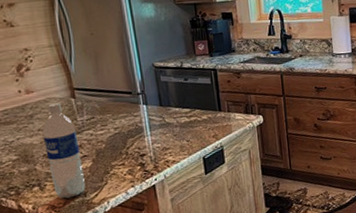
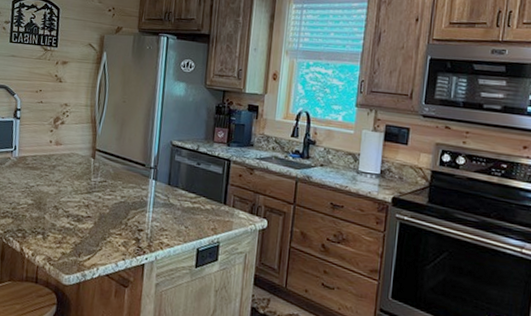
water bottle: present [43,103,86,199] -> none [54,159,88,255]

